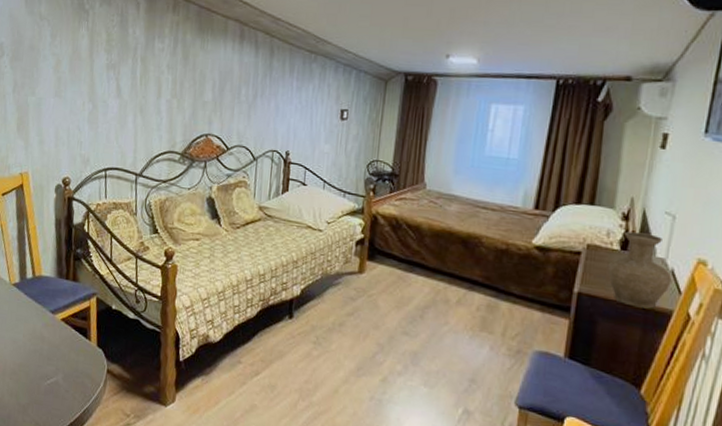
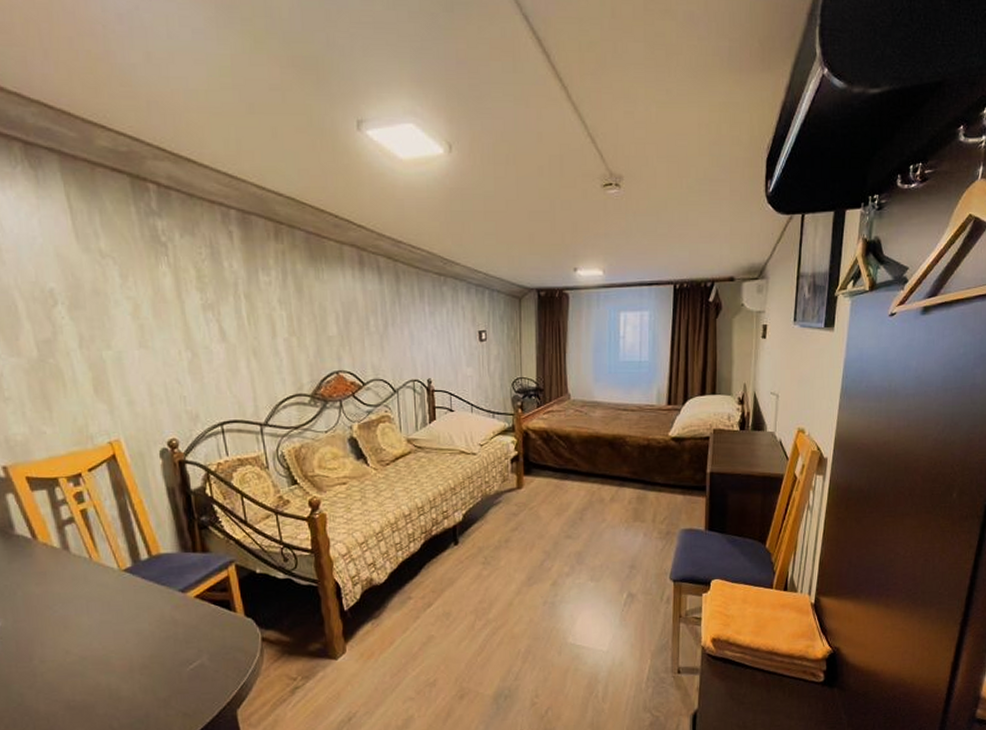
vase: present [607,231,672,309] -> none [731,413,780,477]

